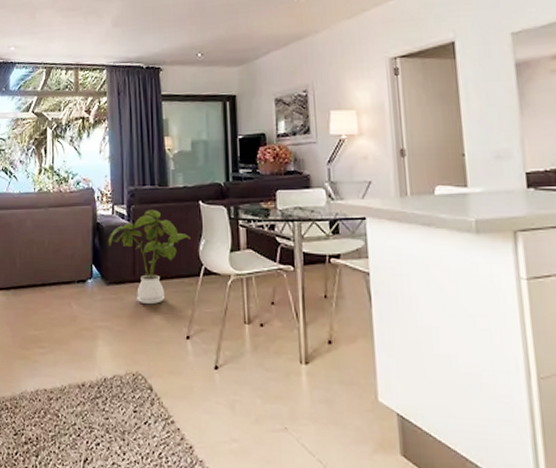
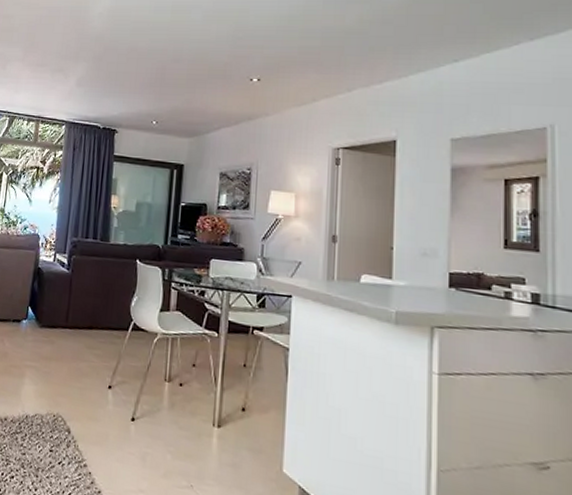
house plant: present [108,209,190,305] -> none [46,261,124,352]

